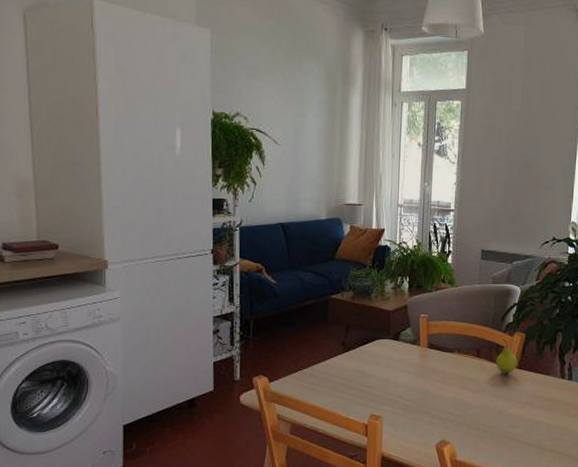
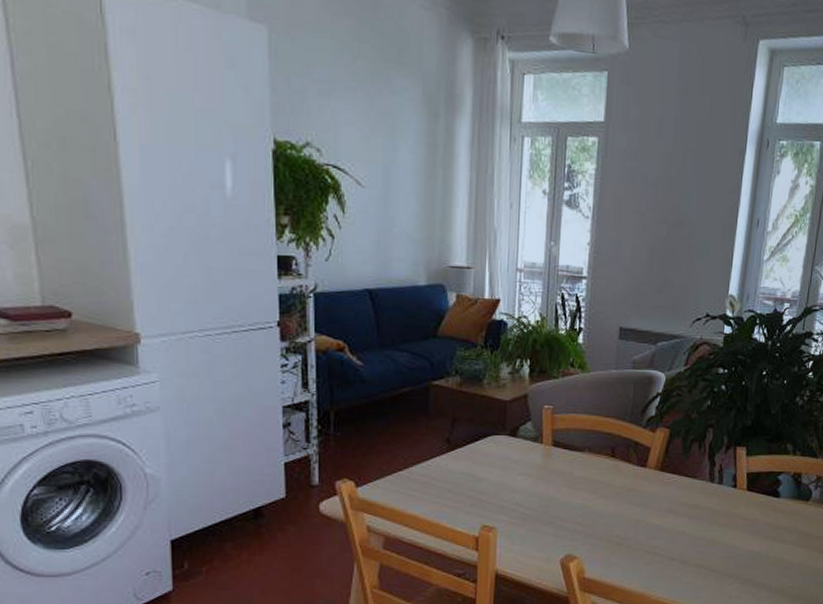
fruit: present [496,338,517,374] -> none [634,435,659,477]

